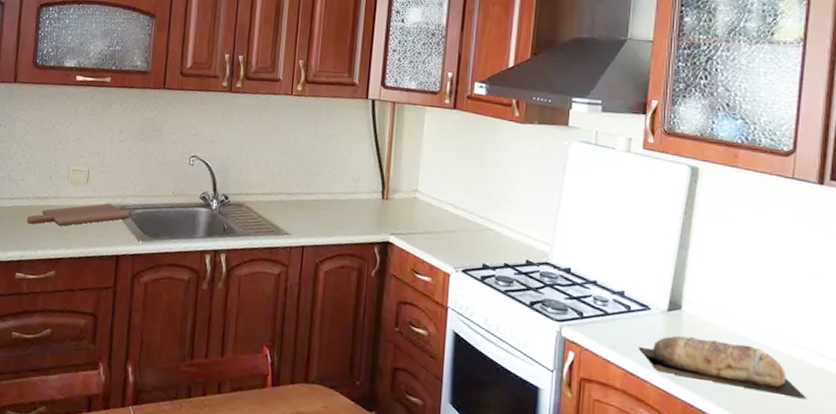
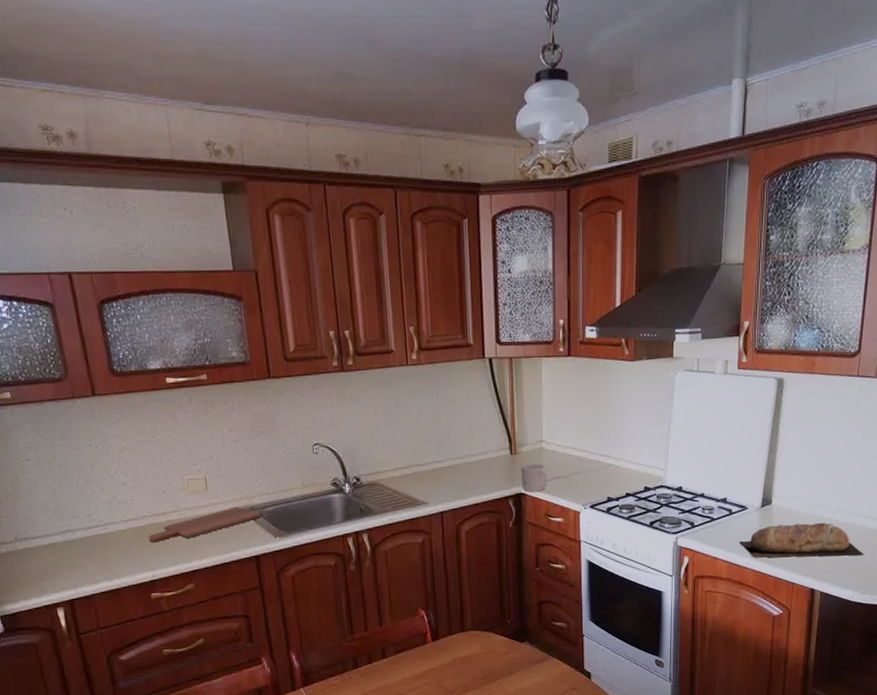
mug: none [390,211,419,245] -> present [521,463,548,493]

